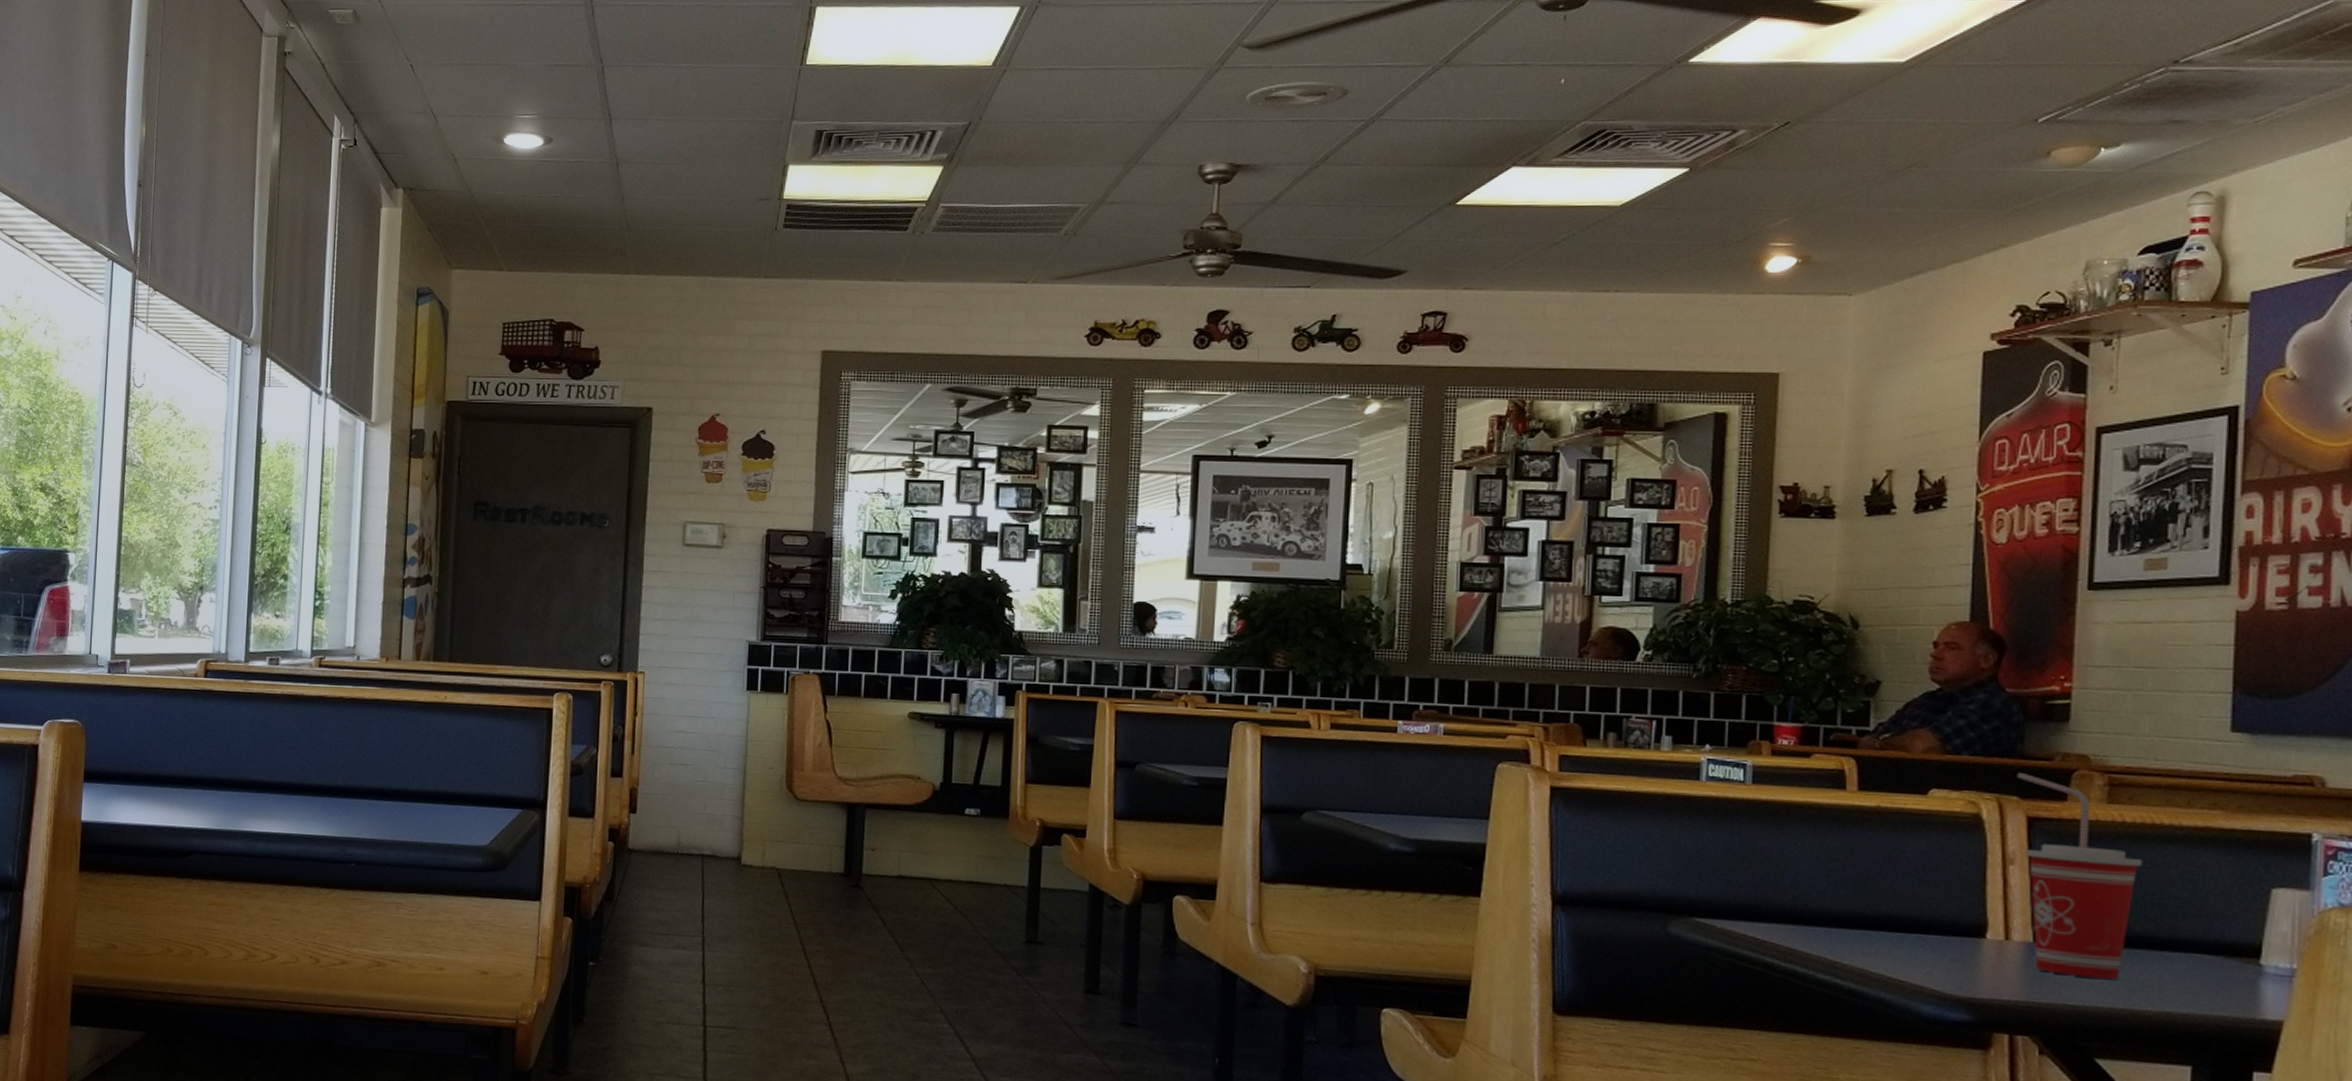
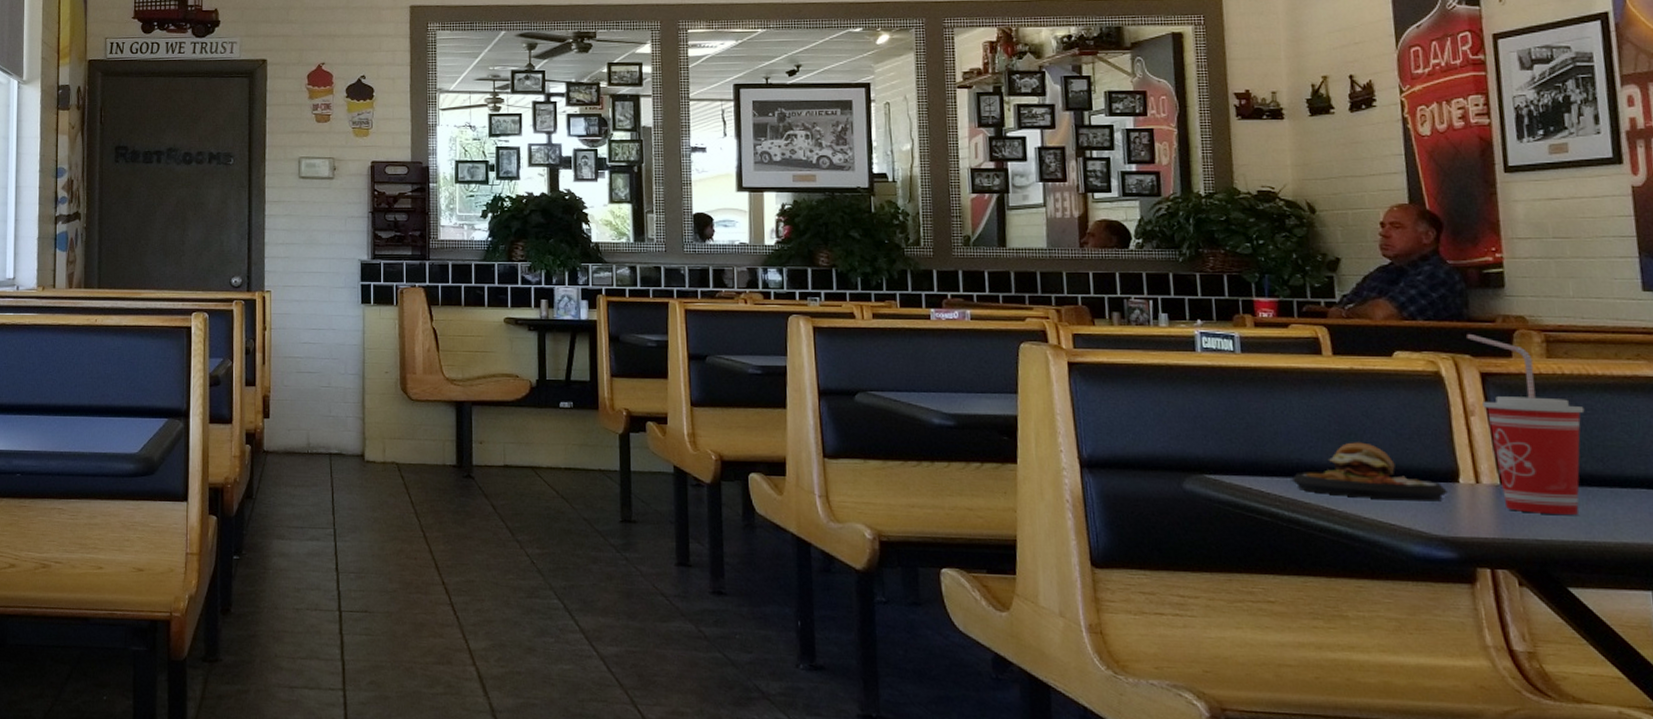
burger: none [1792,888,1971,958] -> present [1291,442,1447,502]

